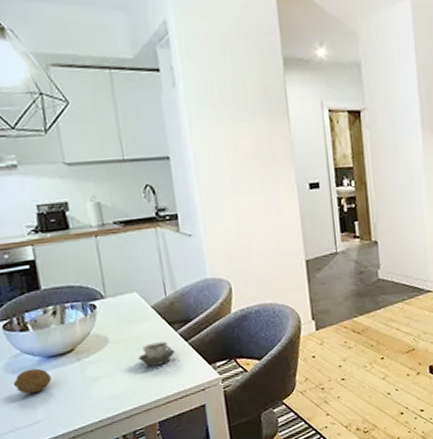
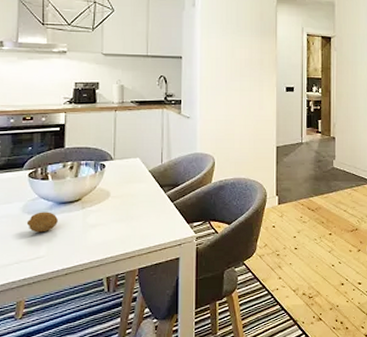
cup: present [138,341,176,366] -> none [131,200,162,220]

